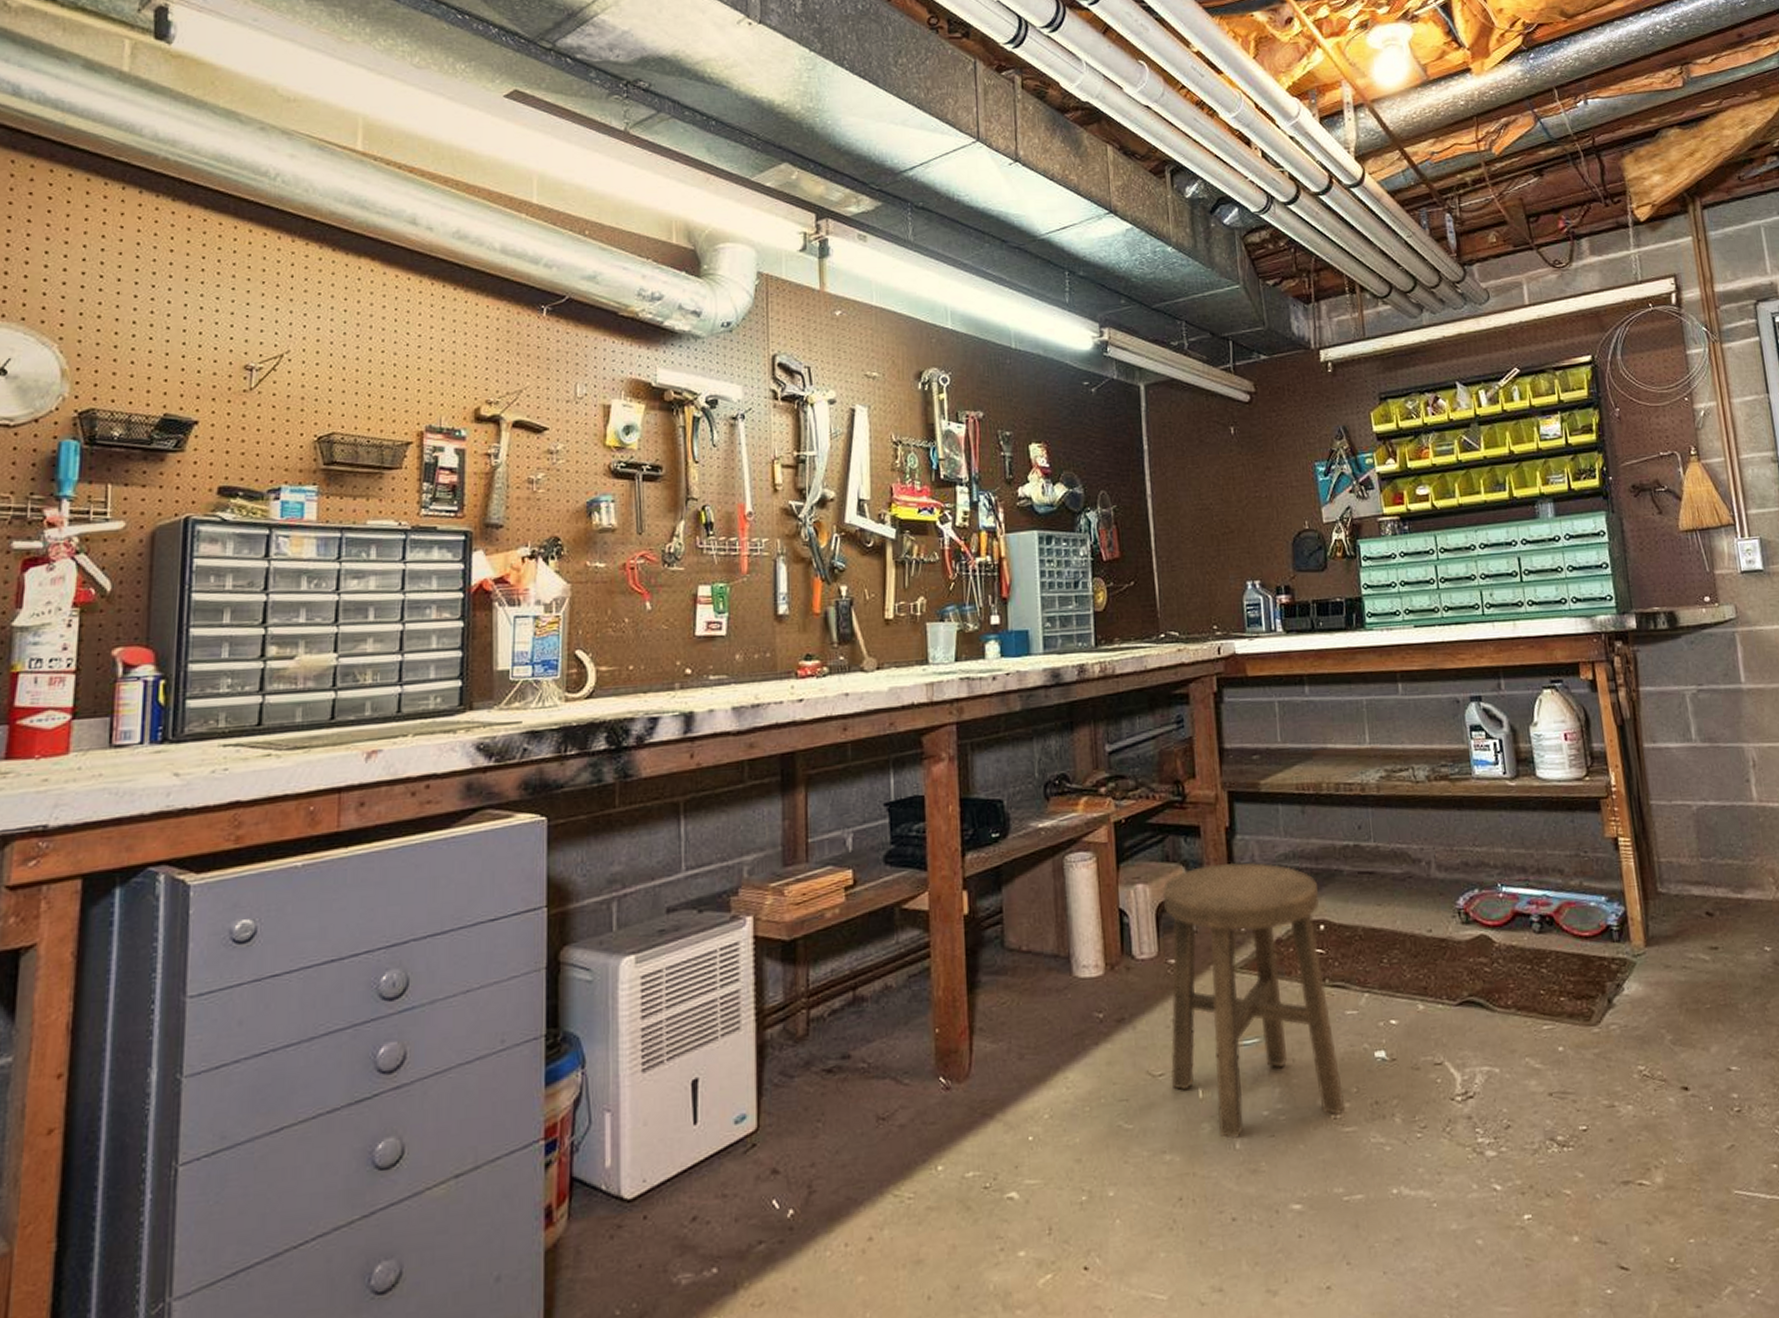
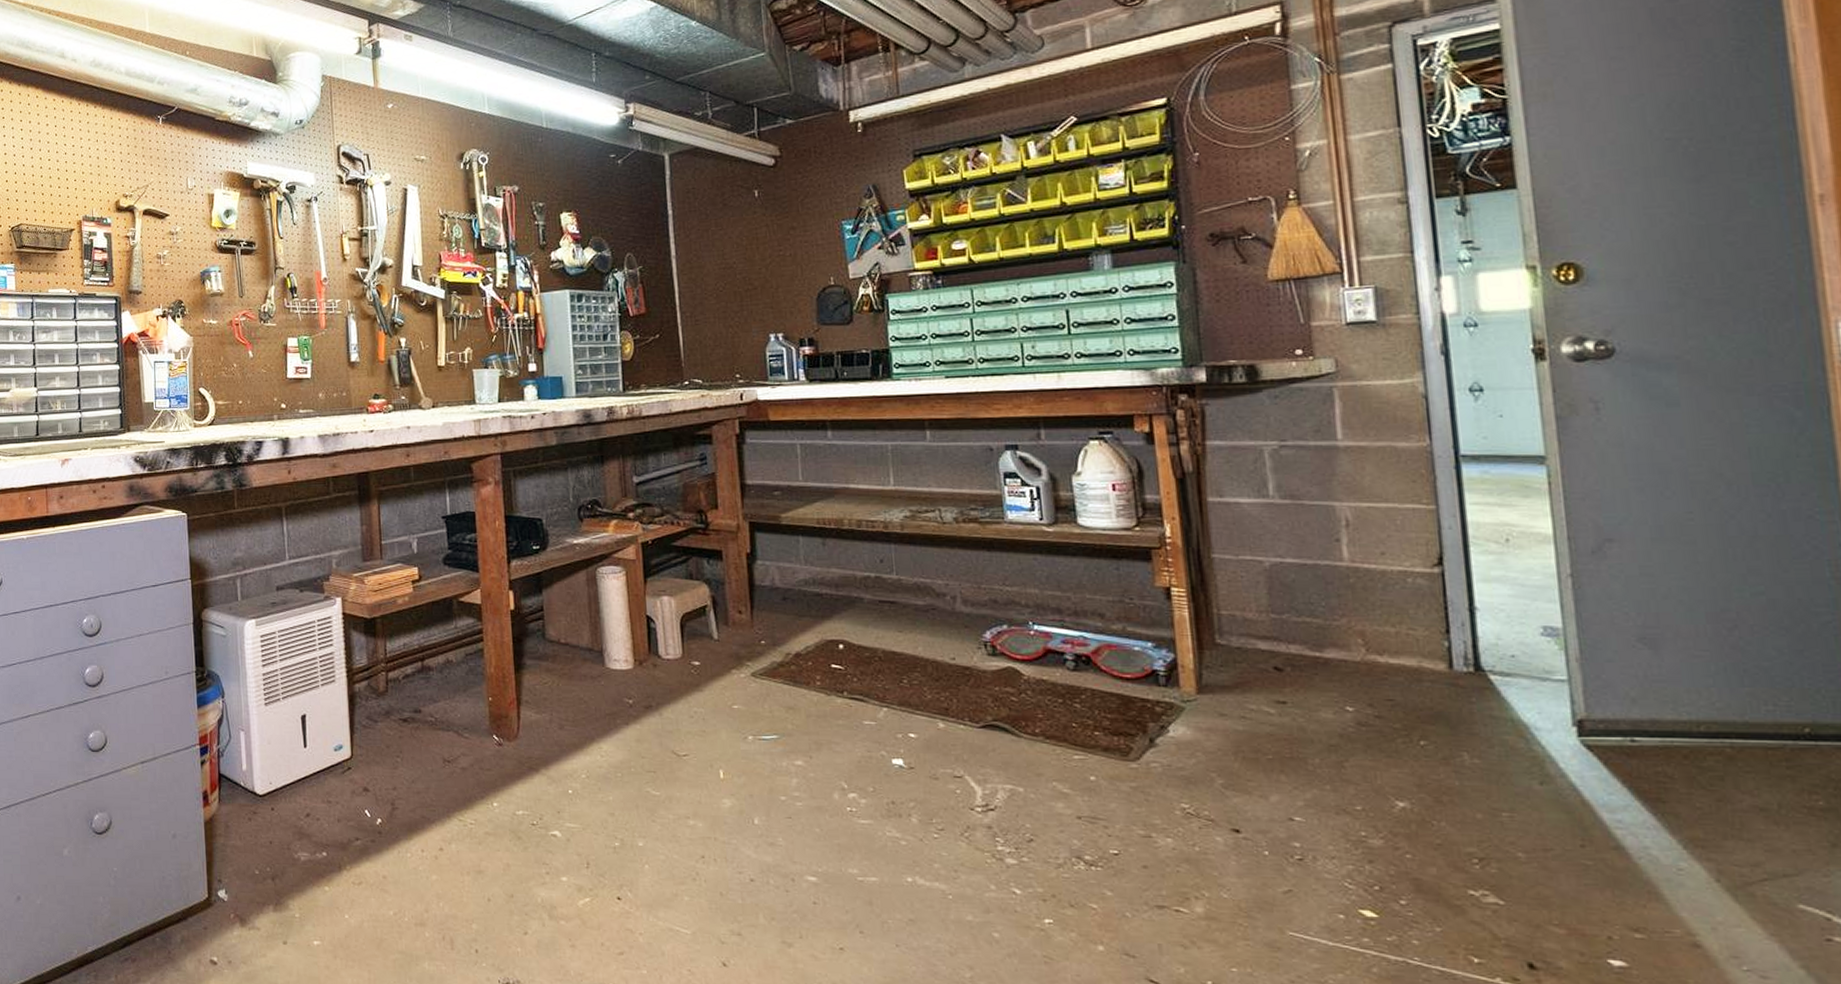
stool: present [1162,862,1344,1139] -> none [686,584,860,815]

